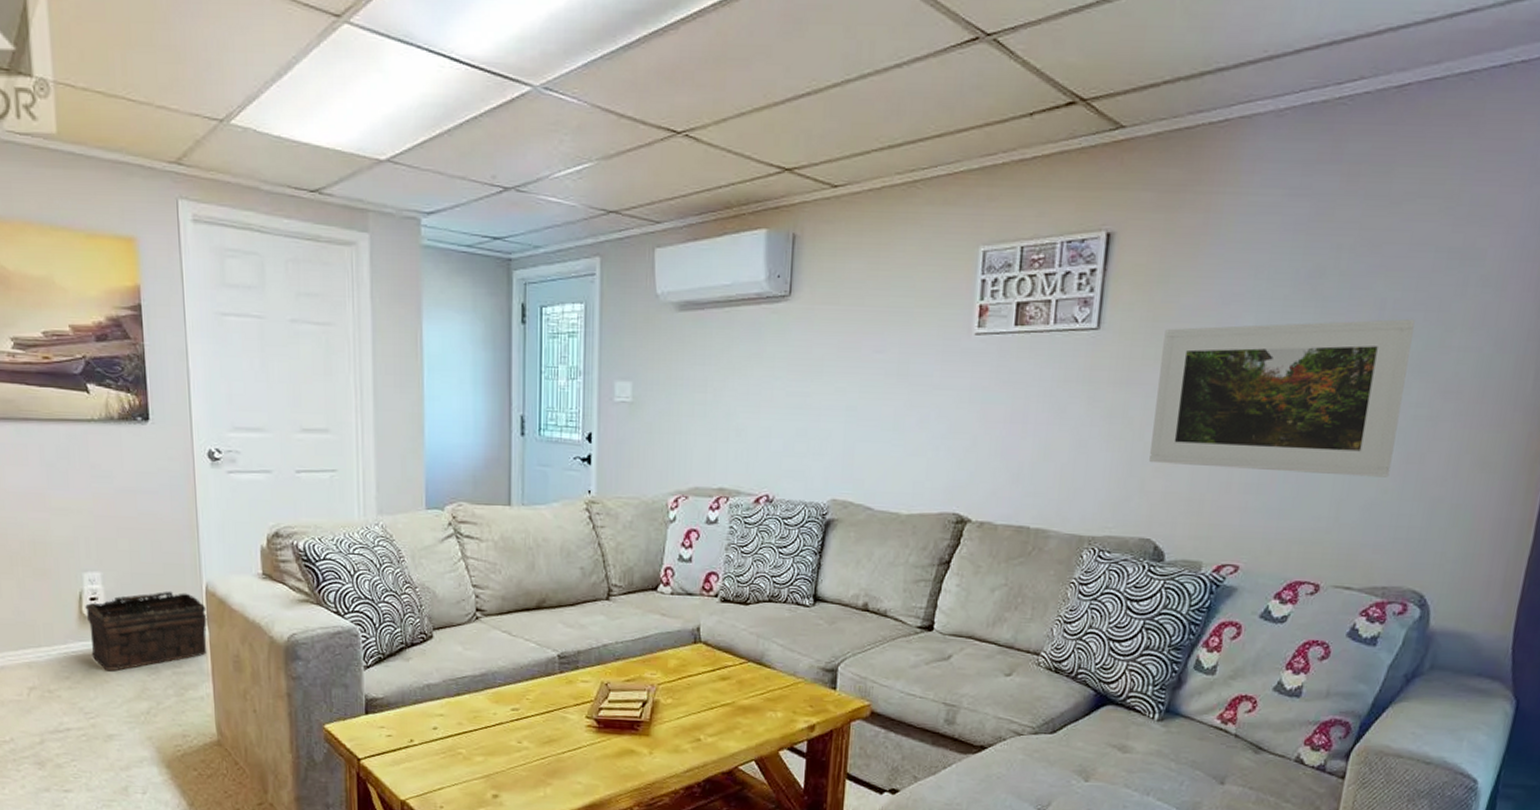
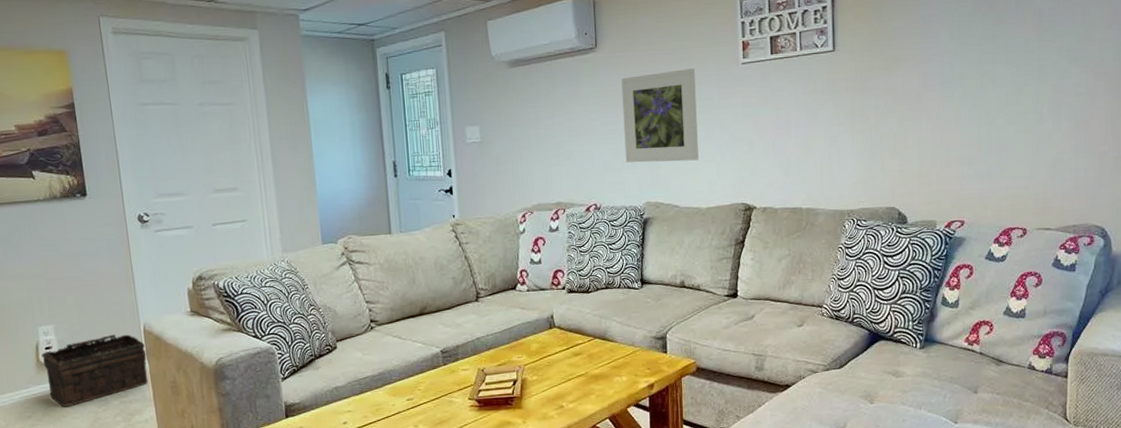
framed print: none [811,334,914,453] -> present [621,68,699,163]
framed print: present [1149,318,1415,478] -> none [884,21,1066,149]

